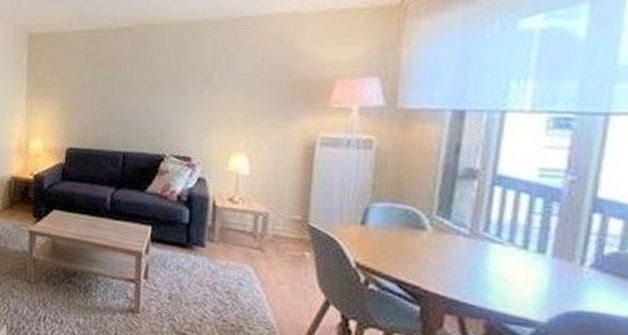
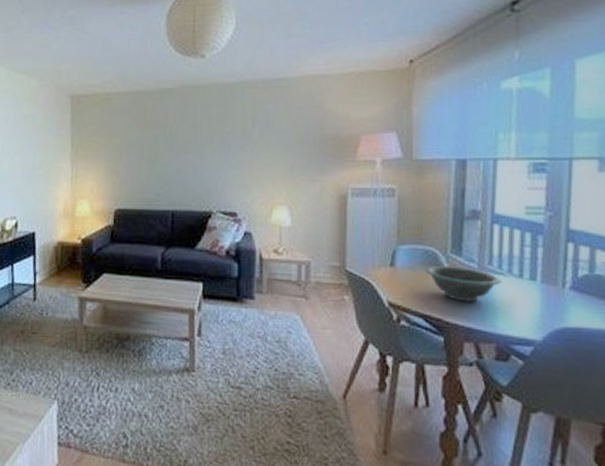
decorative bowl: none [402,227,500,272] -> present [425,265,502,302]

